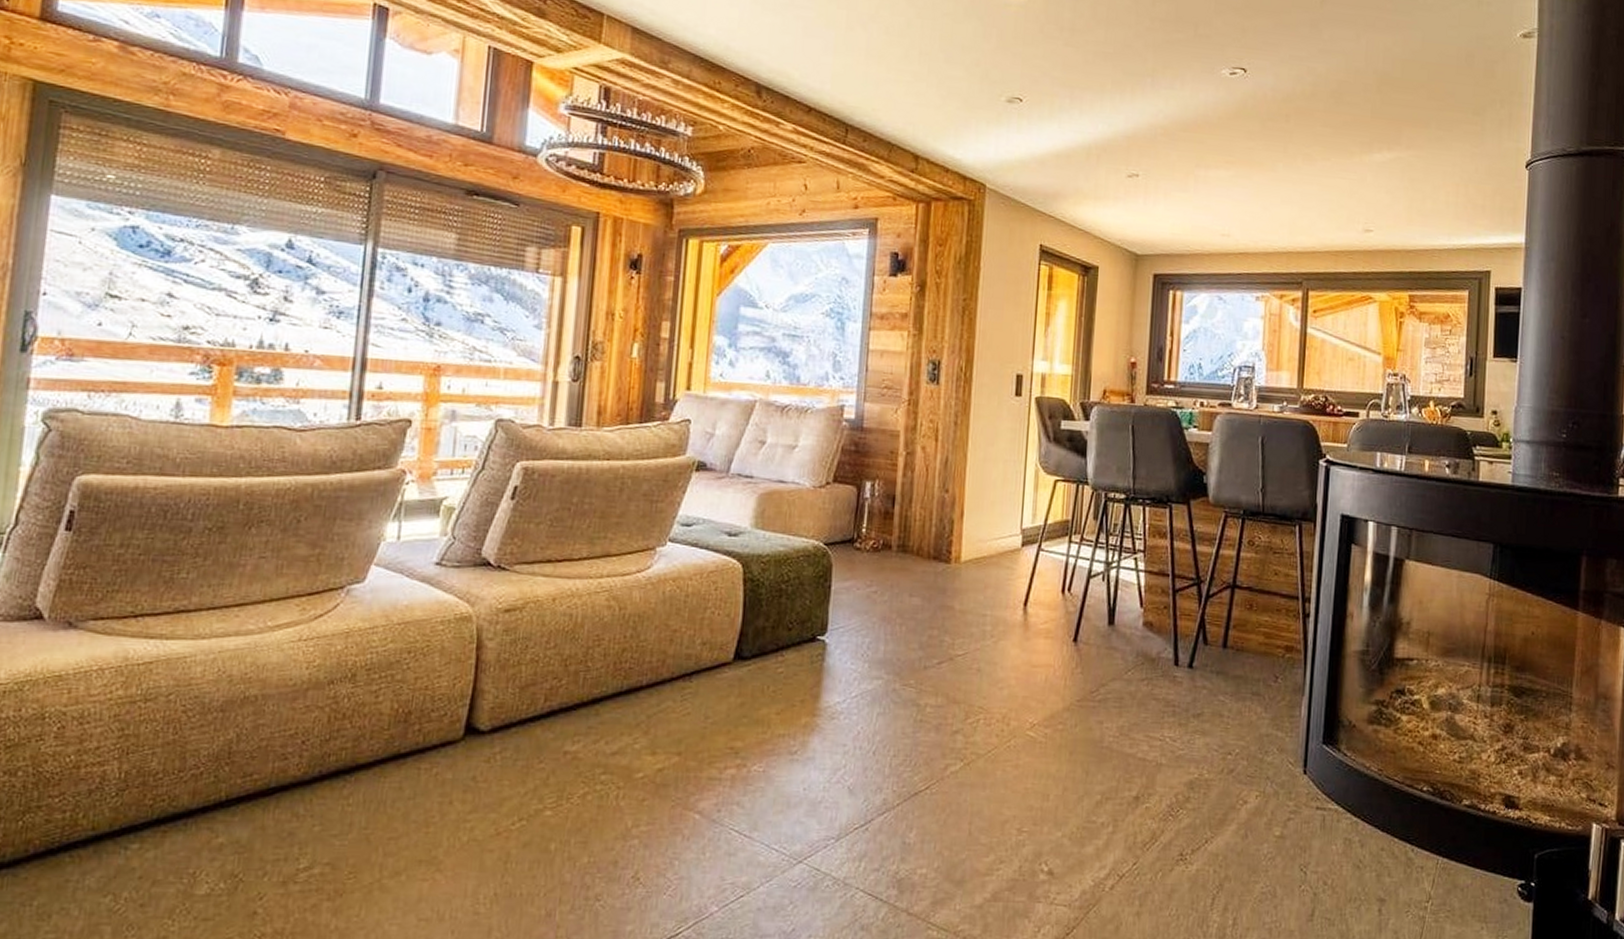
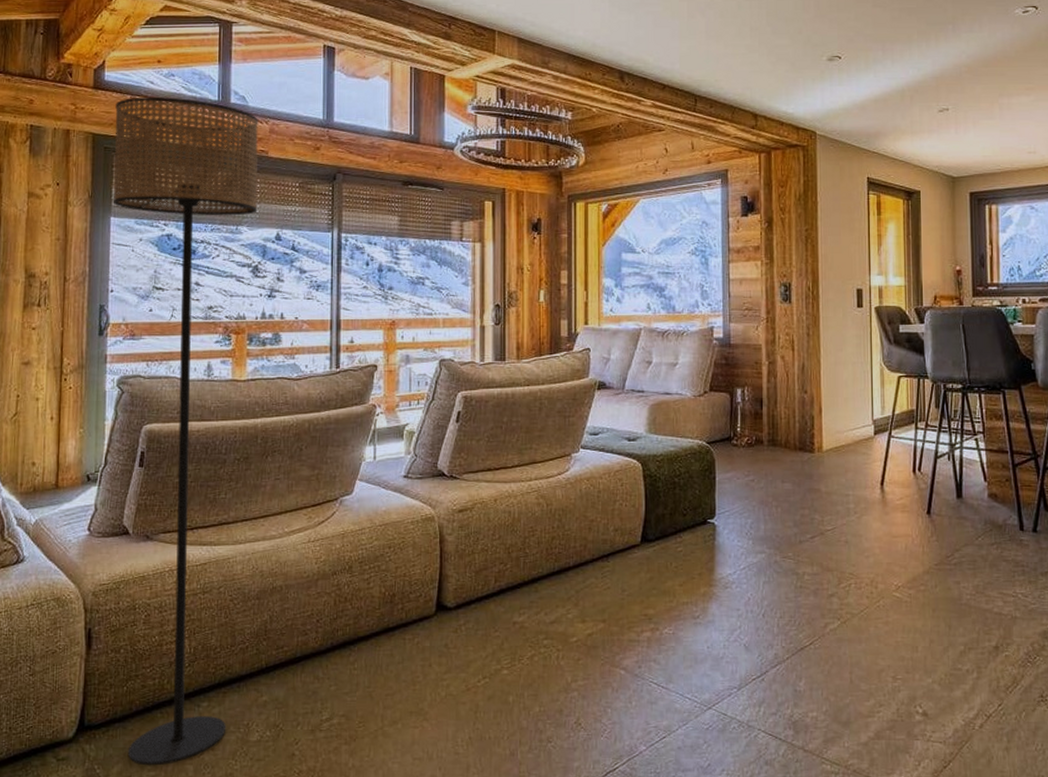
floor lamp: none [17,38,275,926] -> present [114,97,258,766]

